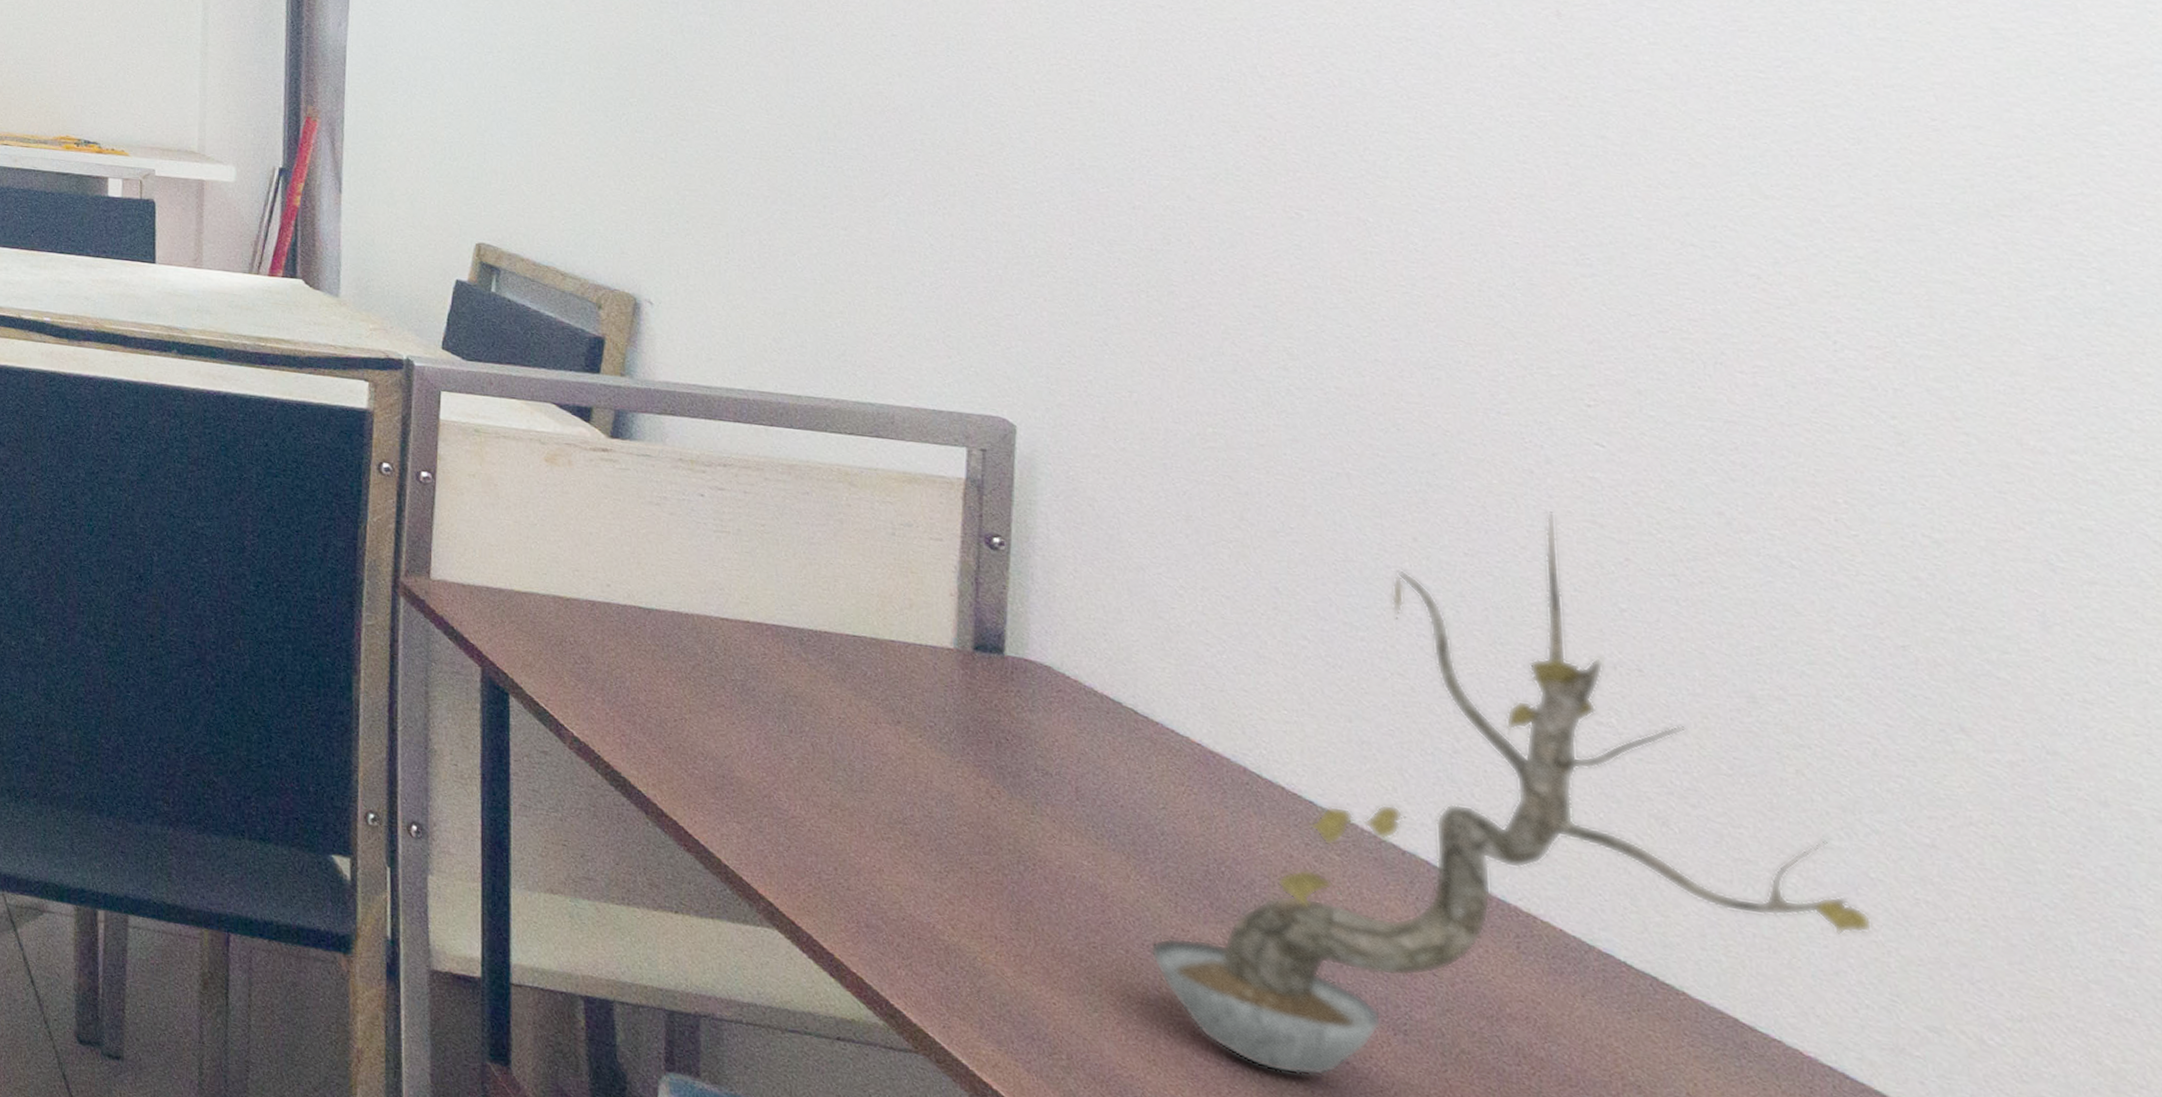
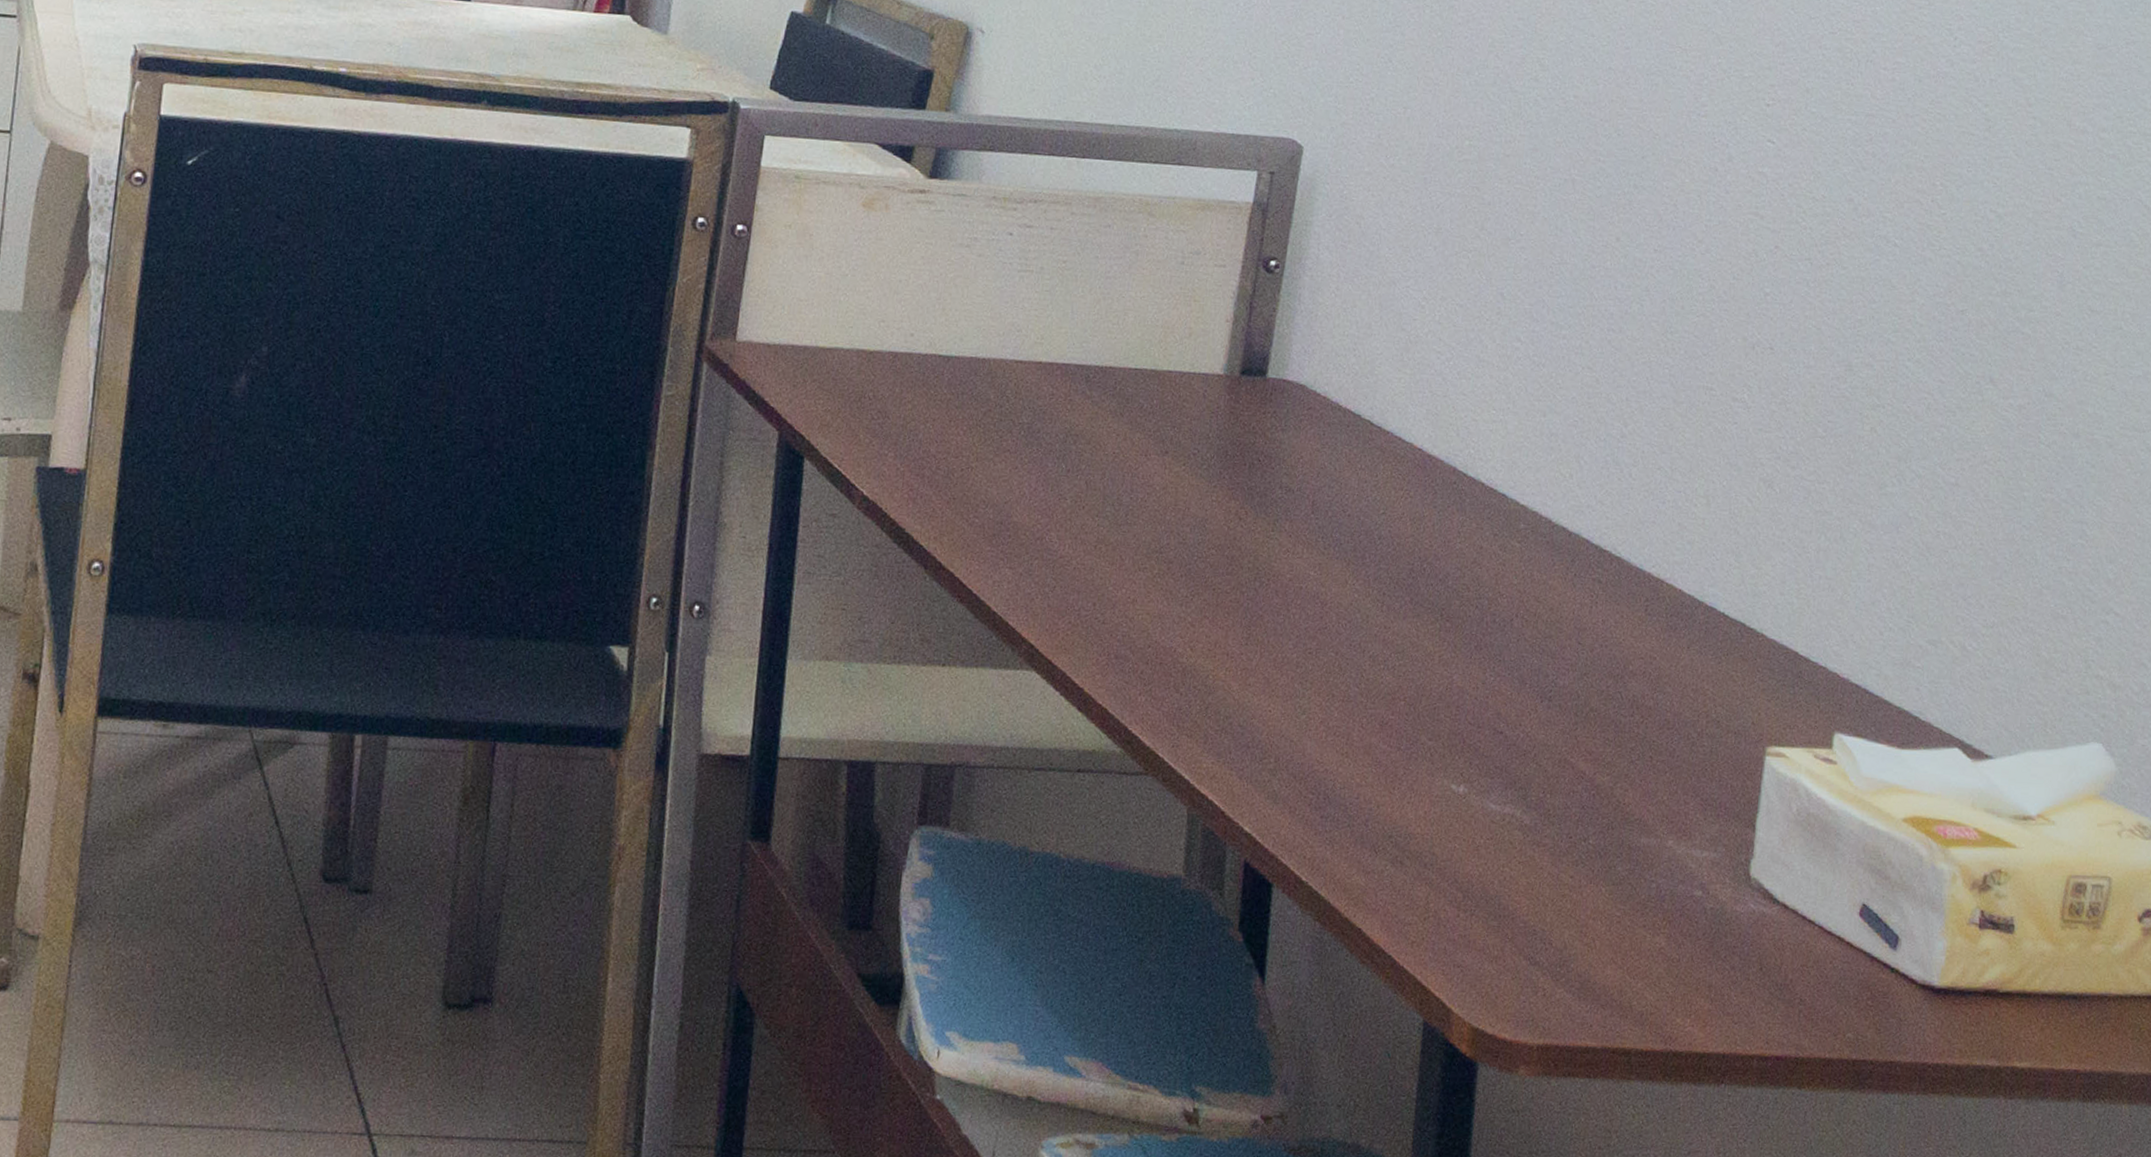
plant: present [1150,511,1873,1076] -> none [1355,206,1905,750]

